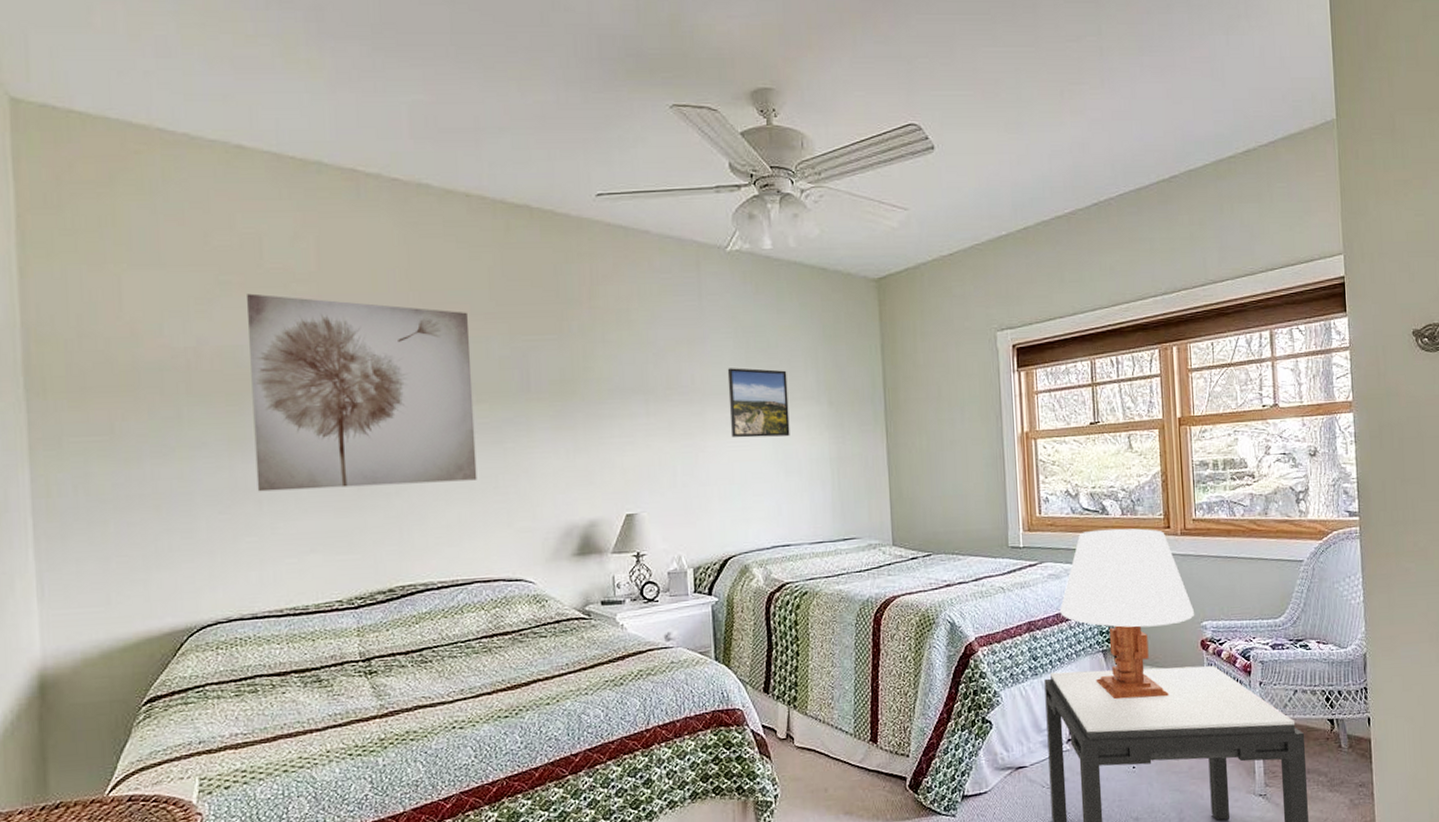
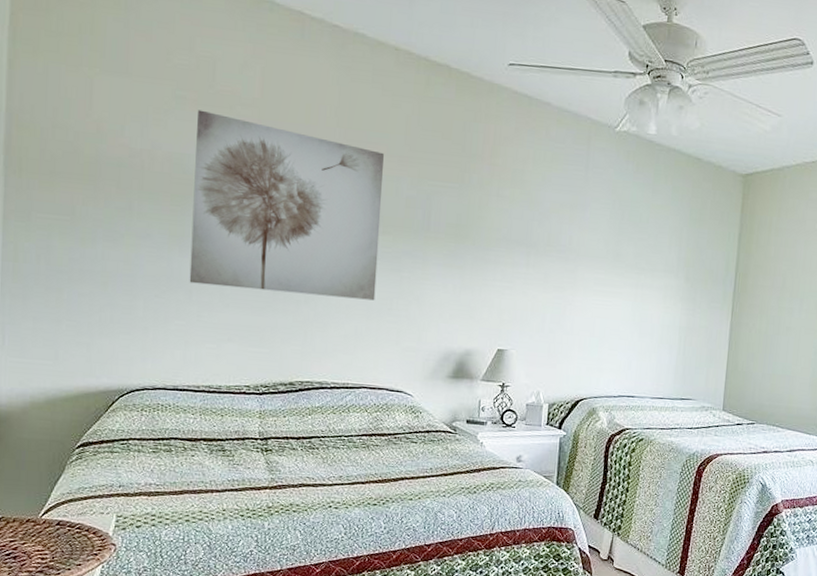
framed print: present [727,368,790,438] -> none [596,235,653,302]

